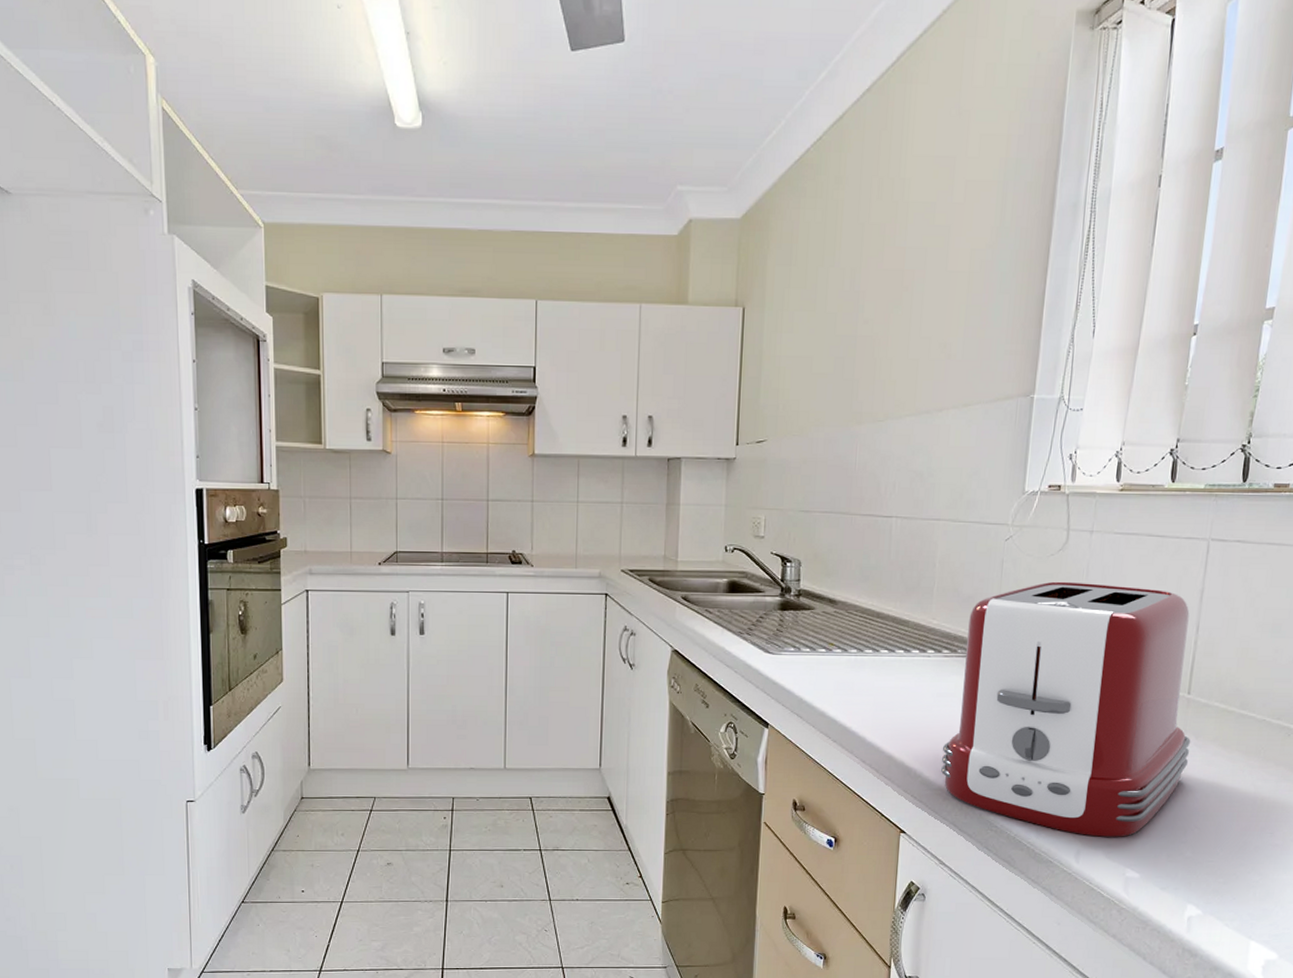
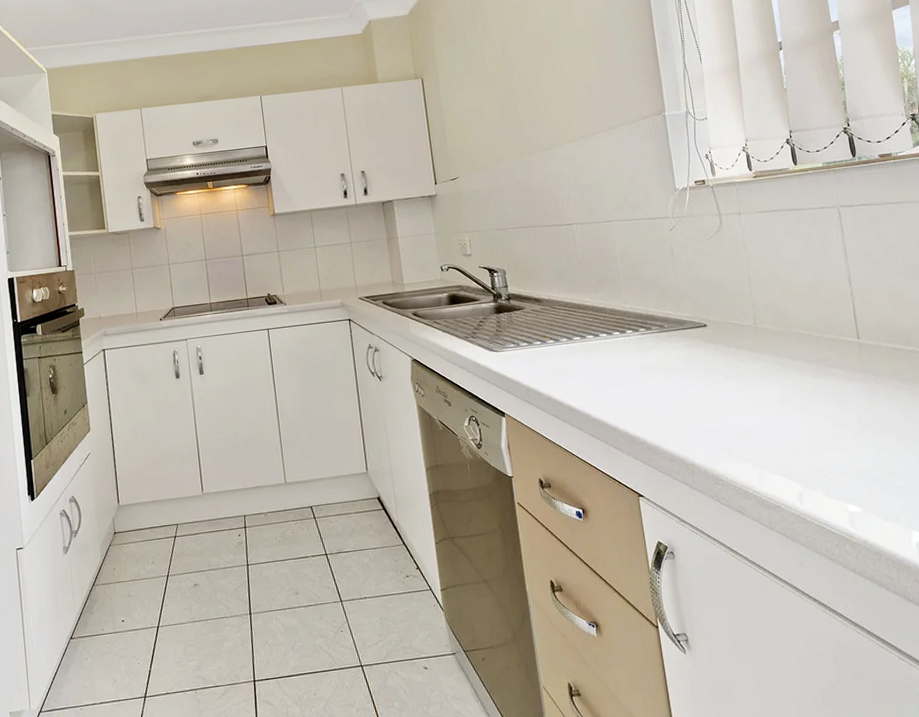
toaster: present [940,581,1191,837] -> none [655,253,876,478]

